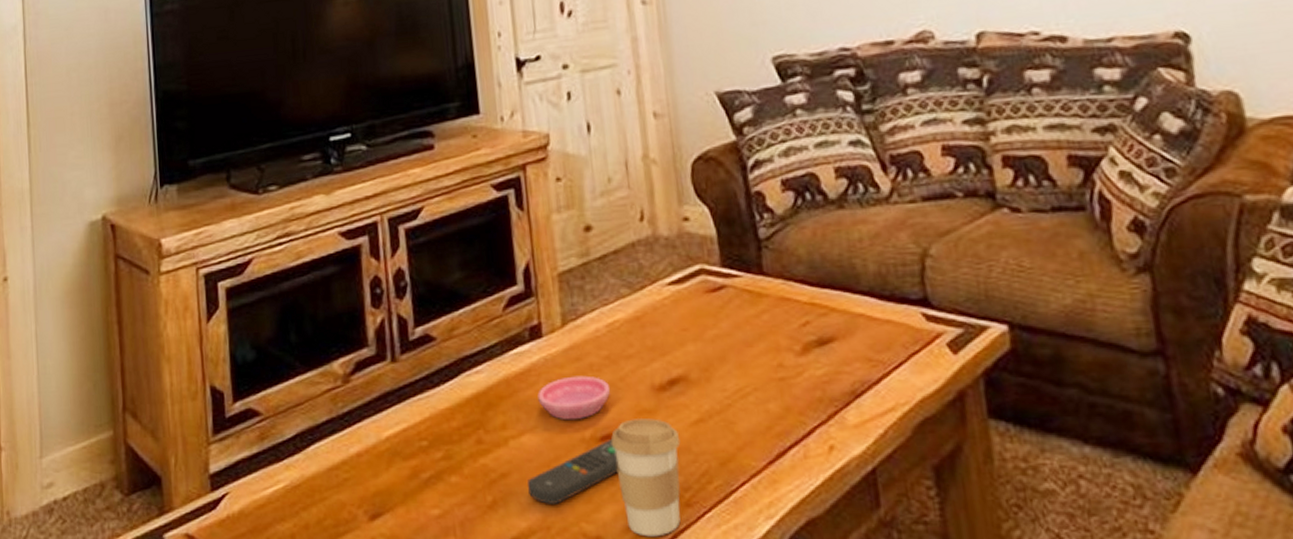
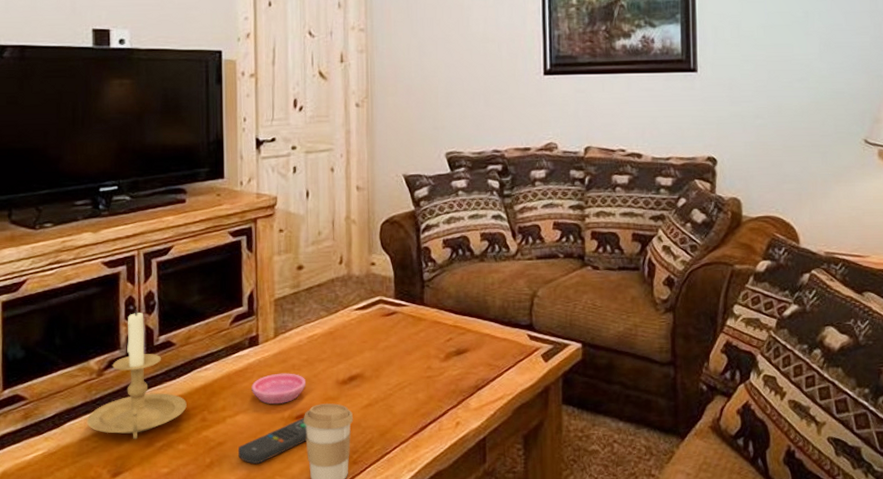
candle holder: none [333,292,457,469] -> present [86,309,187,440]

